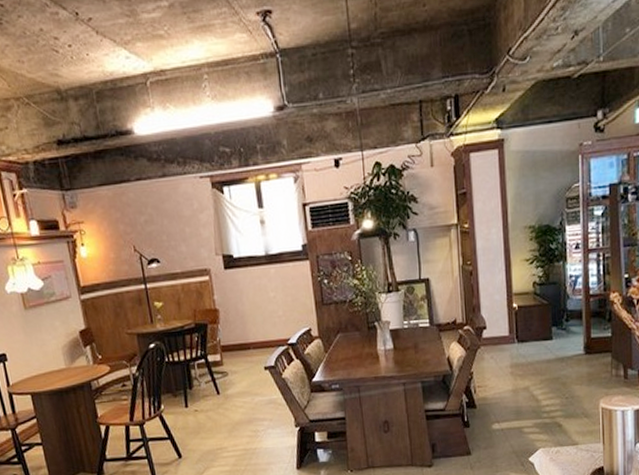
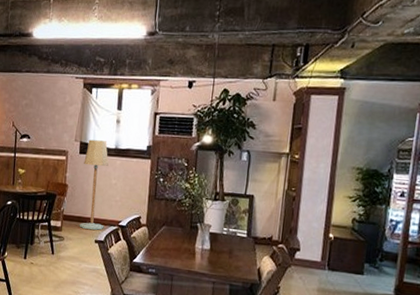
floor lamp: none [231,248,272,357] -> present [79,139,109,230]

